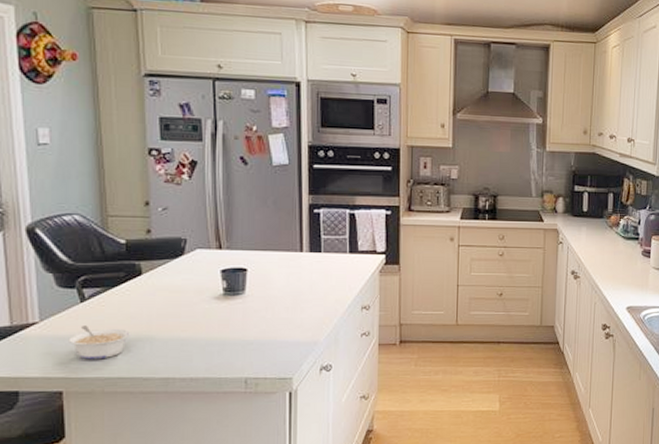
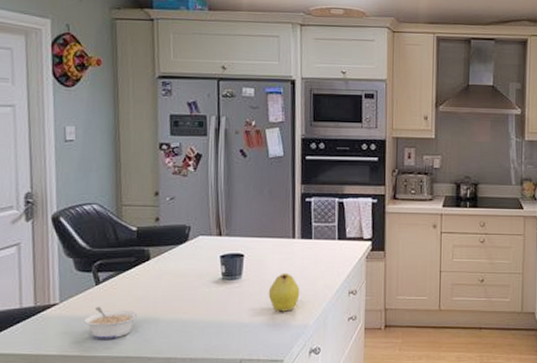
fruit: none [274,288,309,328] -> present [268,273,300,312]

